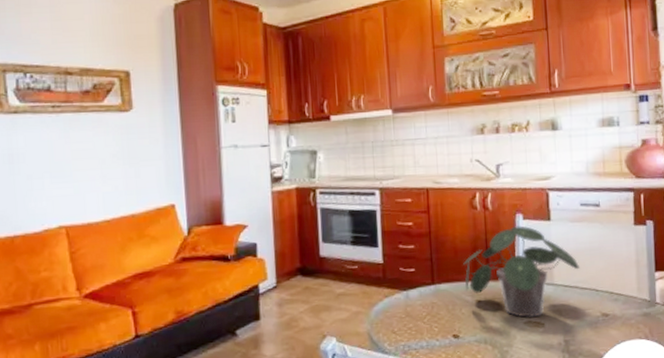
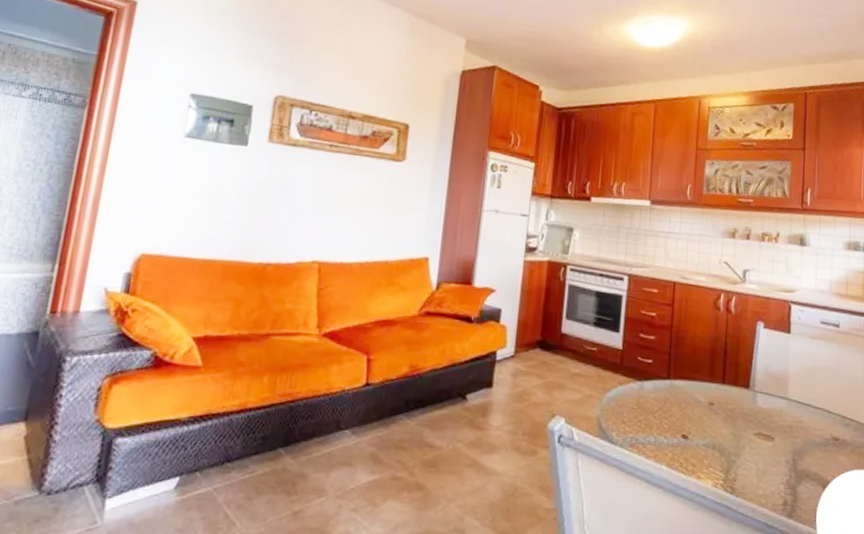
potted plant: present [463,225,581,318] -> none [700,333,815,431]

